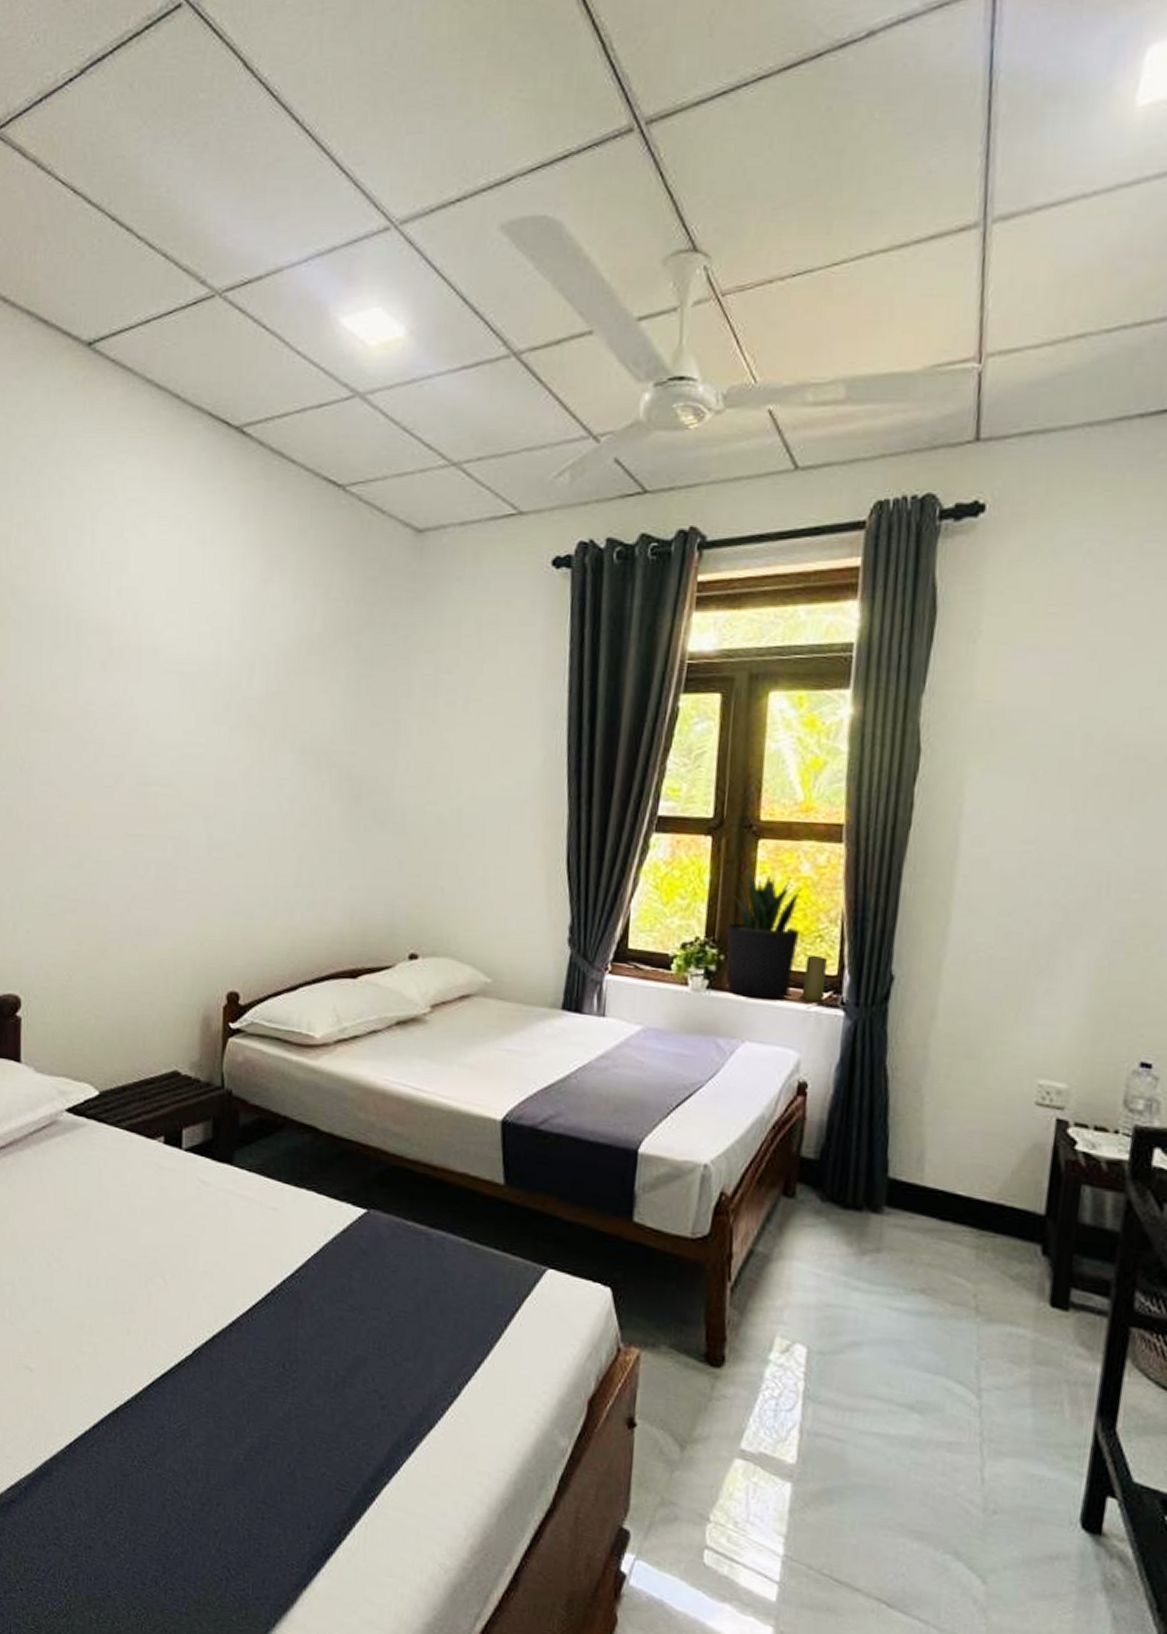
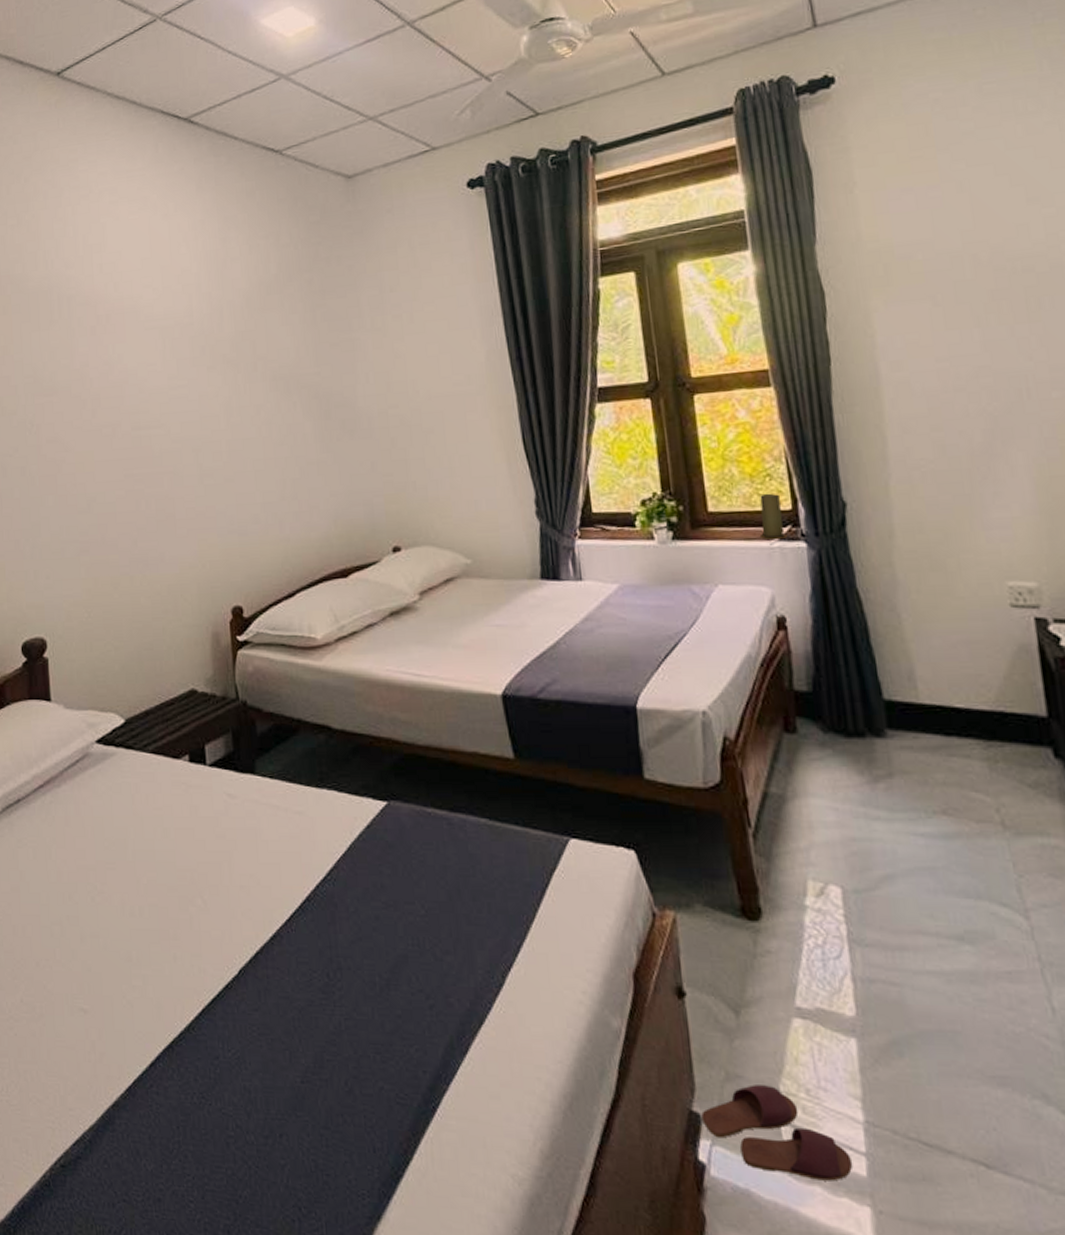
slippers: none [630,1511,764,1602] -> present [701,1084,852,1181]
planter: present [727,865,803,1000] -> none [680,420,751,543]

